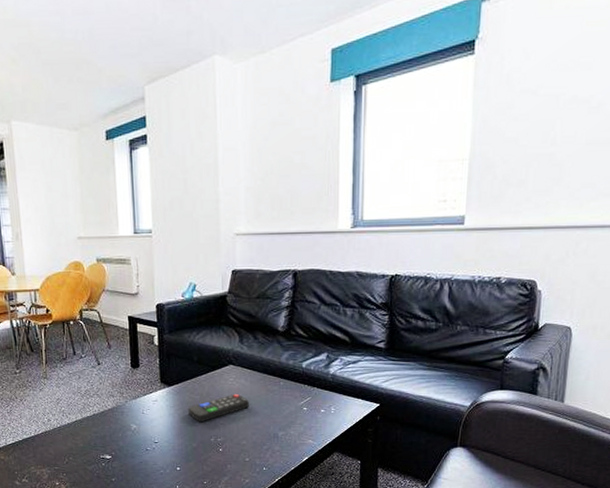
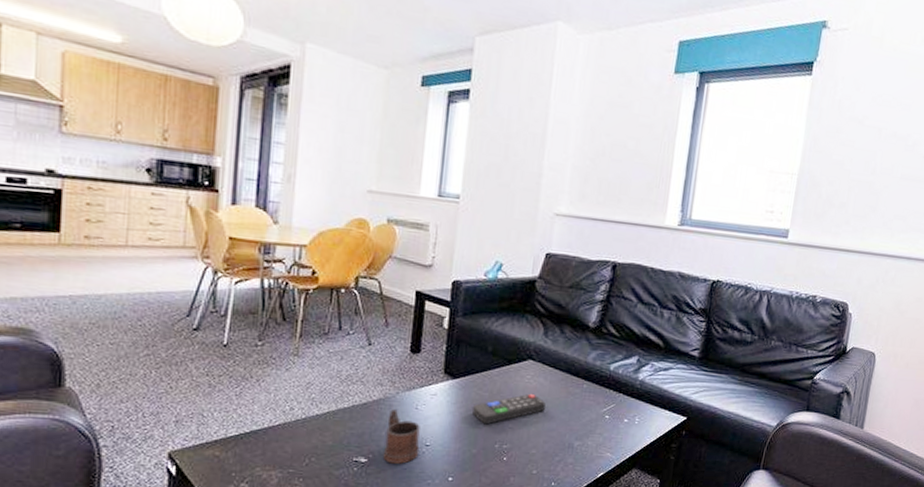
mug: none [122,415,151,459] -> present [382,409,420,464]

